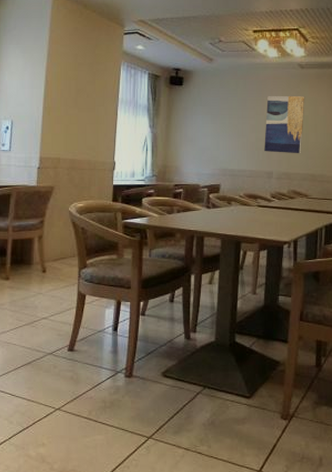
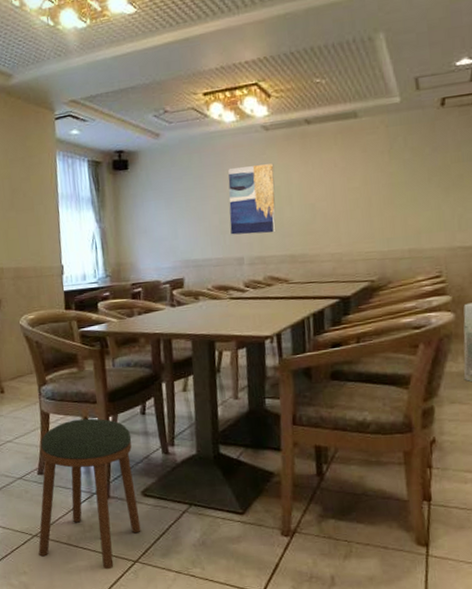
stool: none [59,302,159,444] -> present [38,418,141,570]

